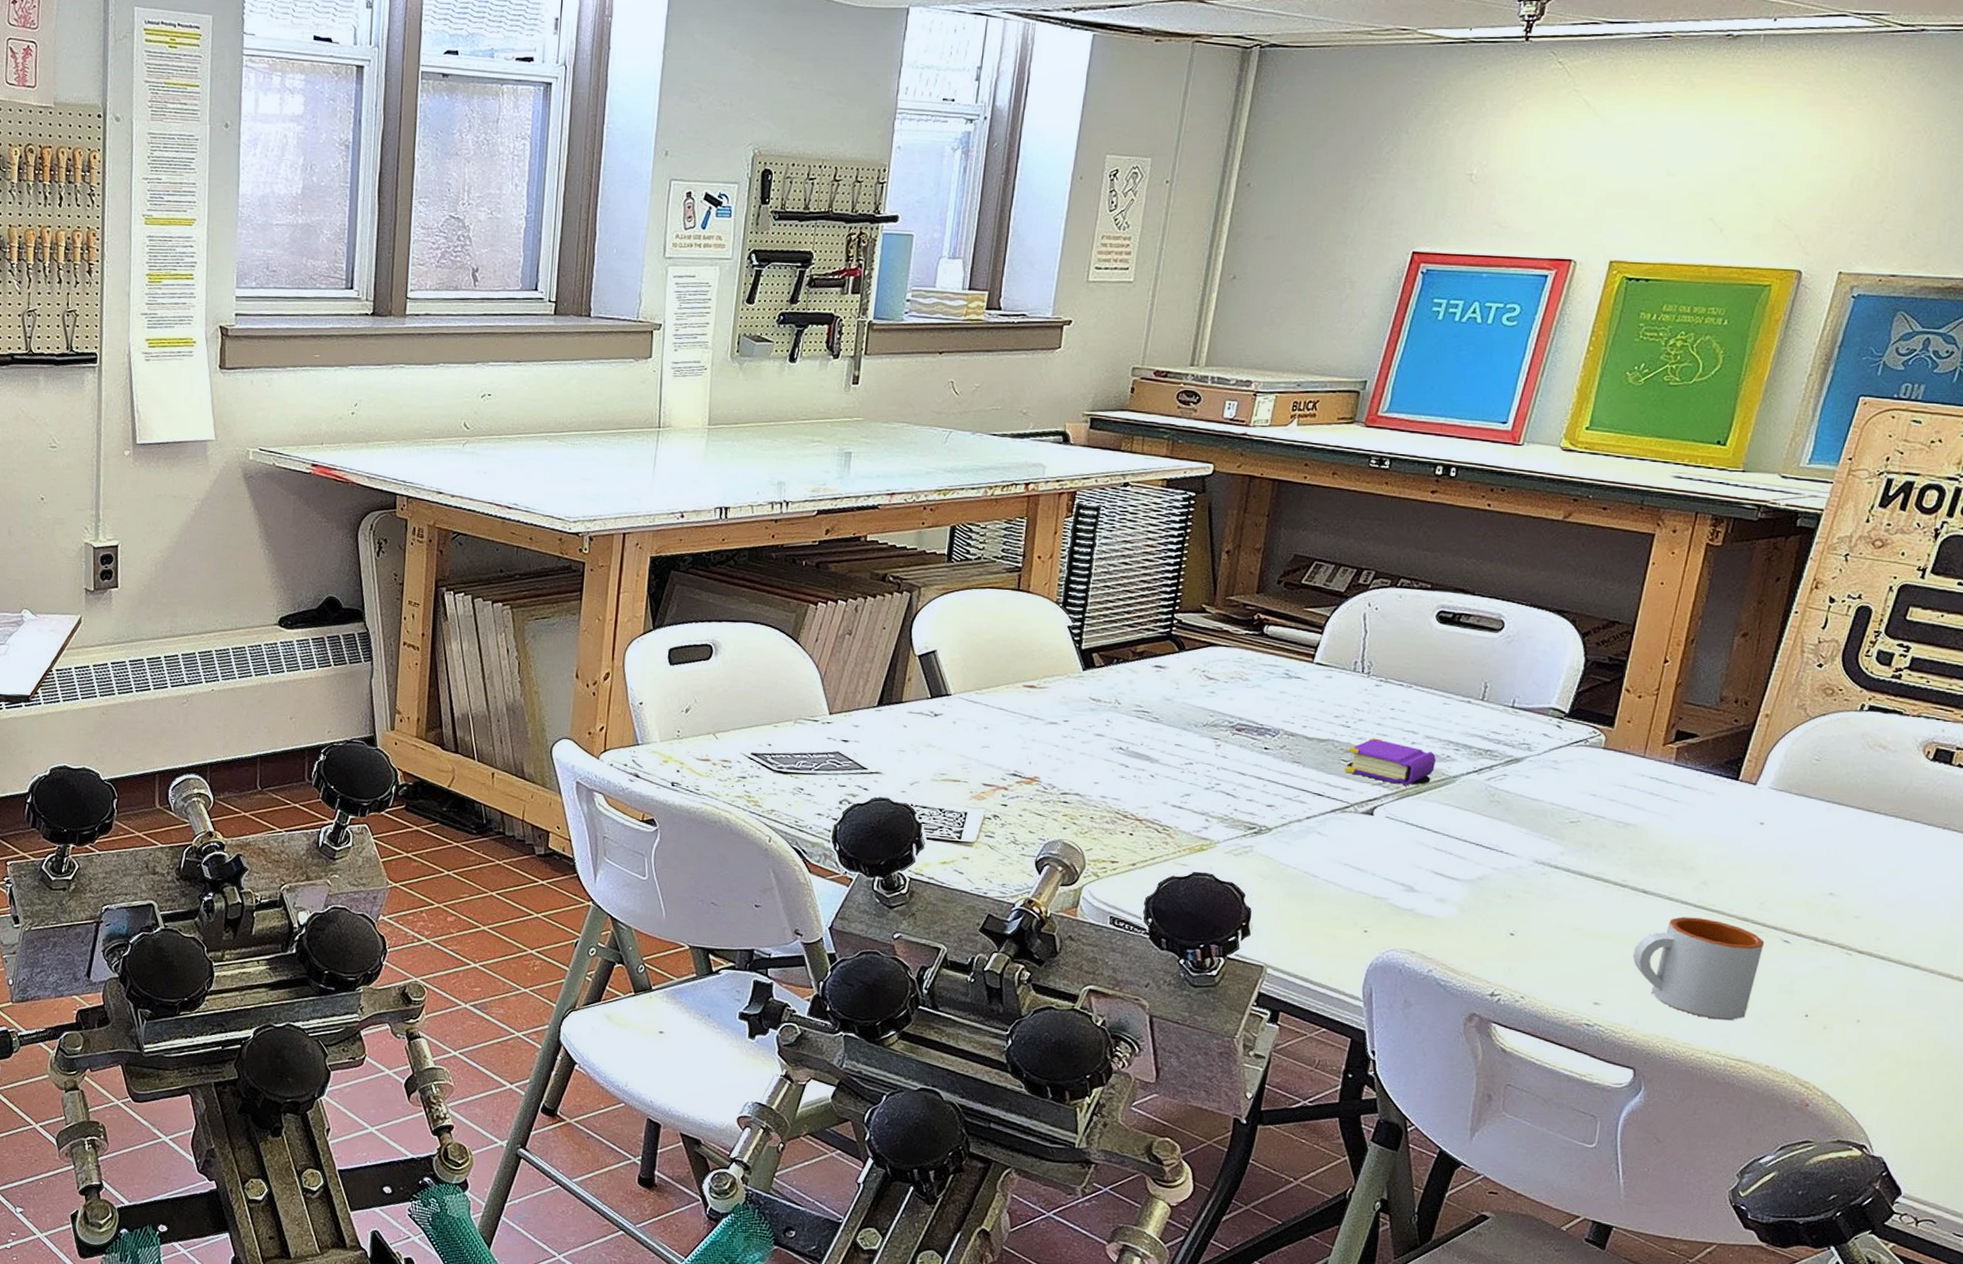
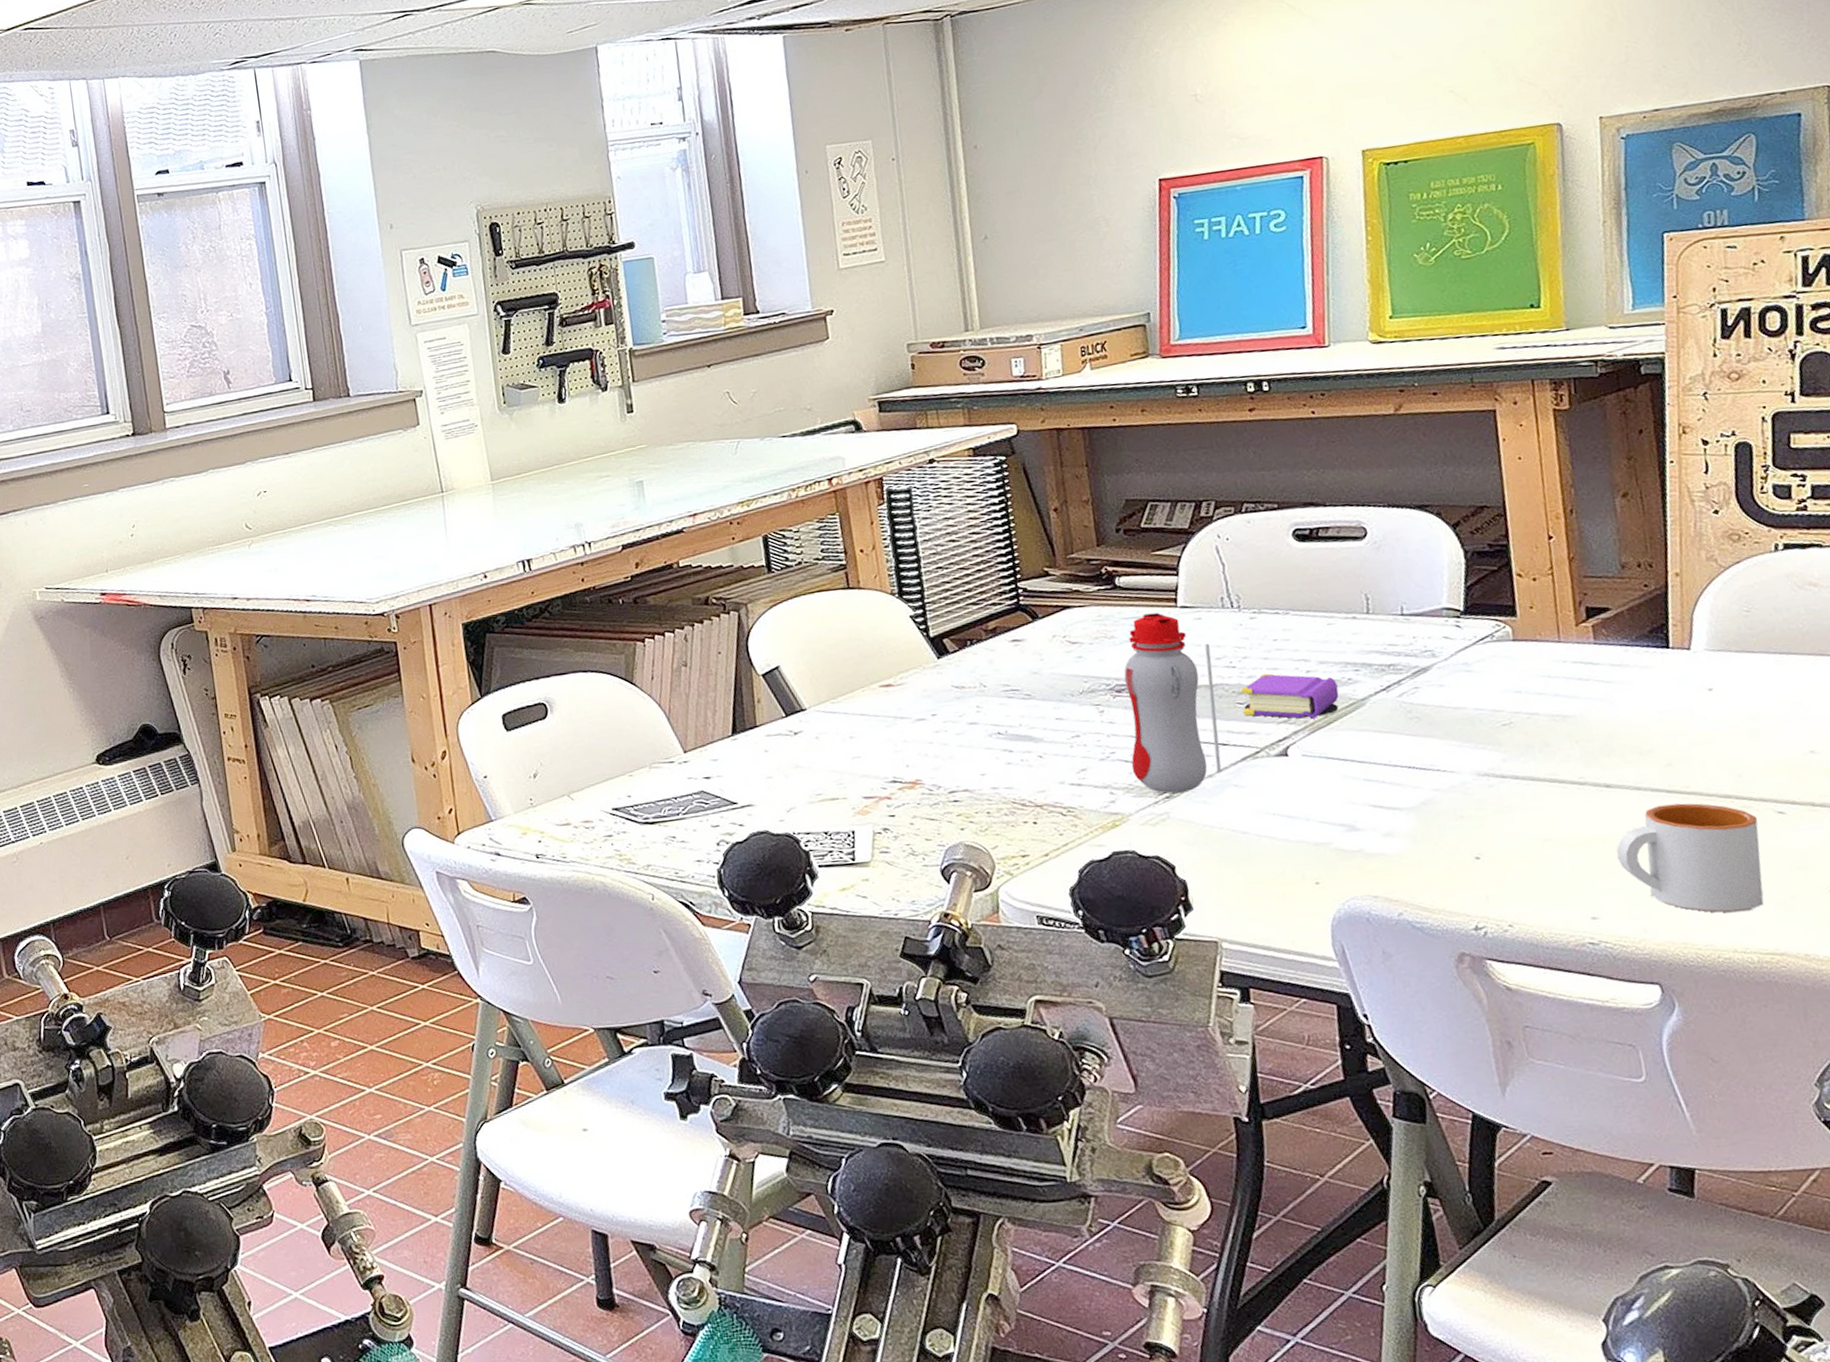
water bottle: none [1231,664,1332,831] -> present [1124,613,1222,793]

